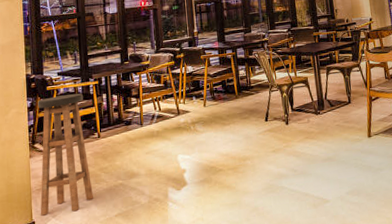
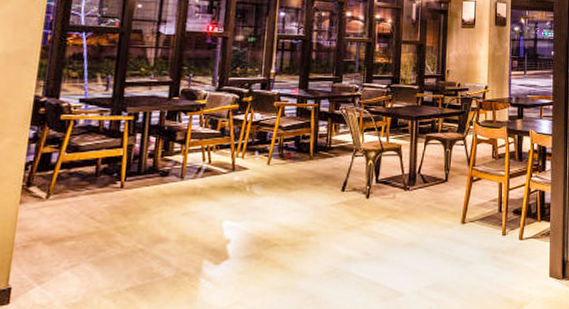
bar stool: present [38,93,93,216] -> none [20,129,110,281]

